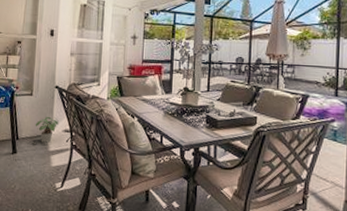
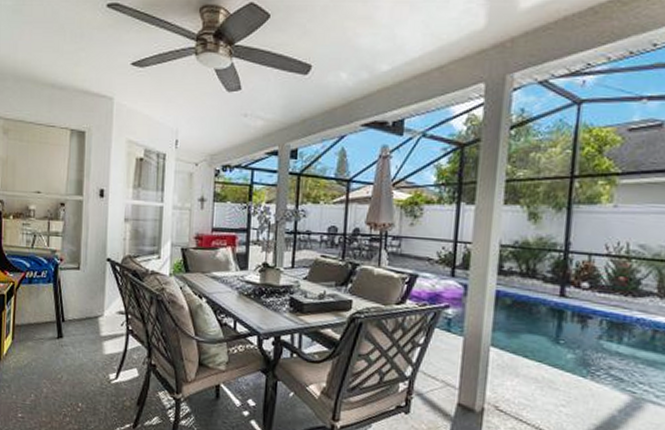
potted plant: present [35,116,59,143] -> none [83,294,111,326]

